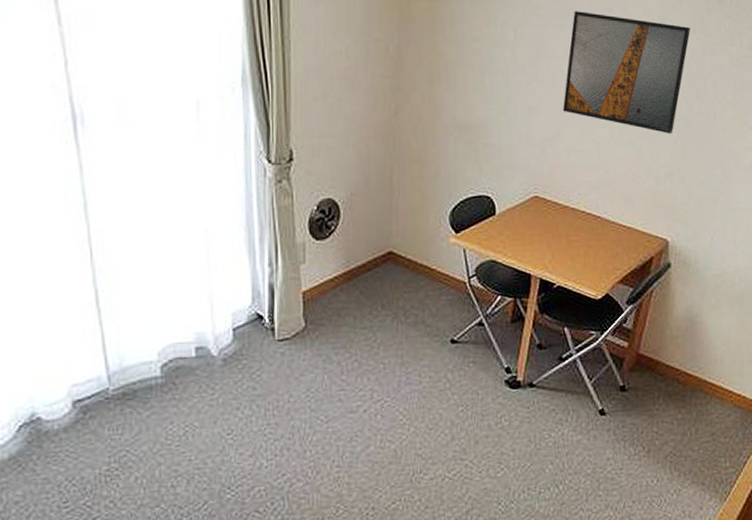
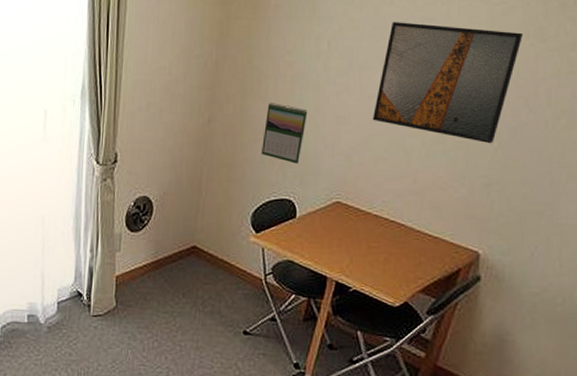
calendar: none [455,93,499,159] -> present [262,103,308,165]

